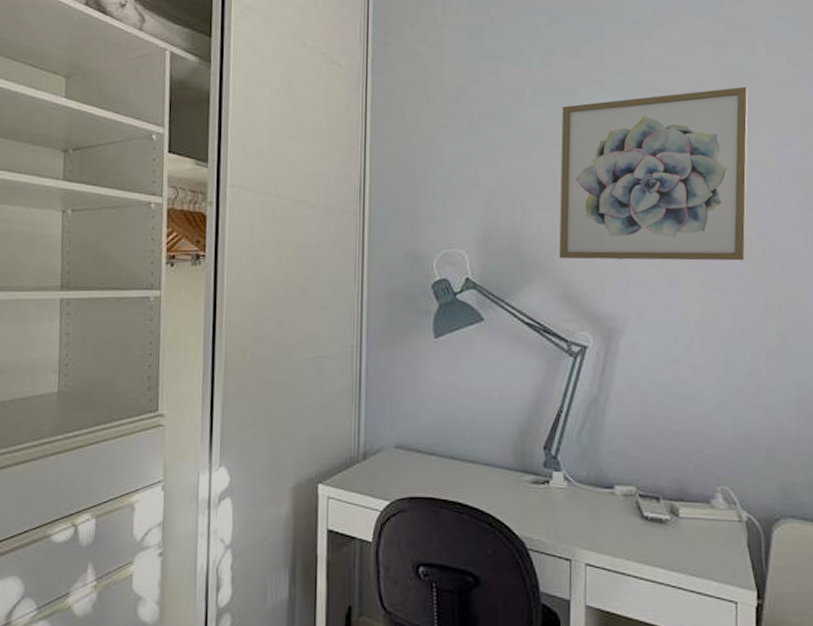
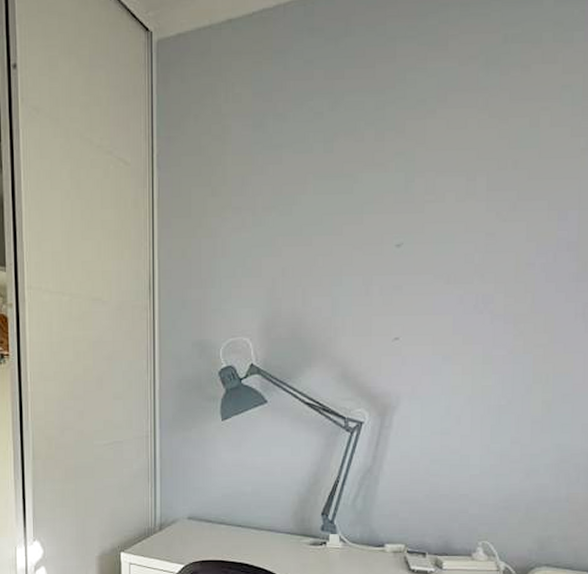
wall art: present [559,86,748,261] -> none [338,161,530,342]

